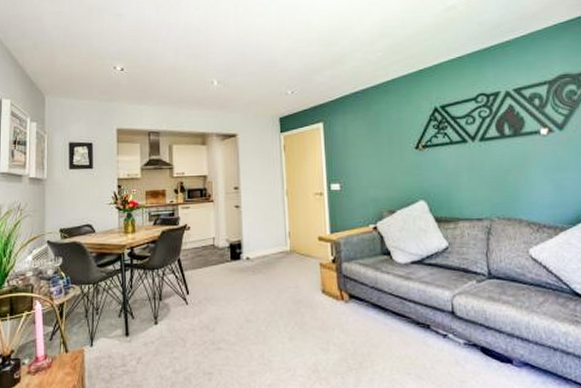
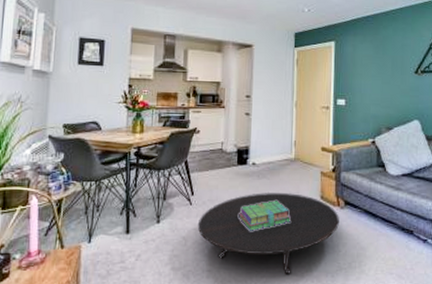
table: none [195,287,345,377] -> present [197,192,339,275]
stack of books: none [236,297,292,331] -> present [239,201,291,232]

